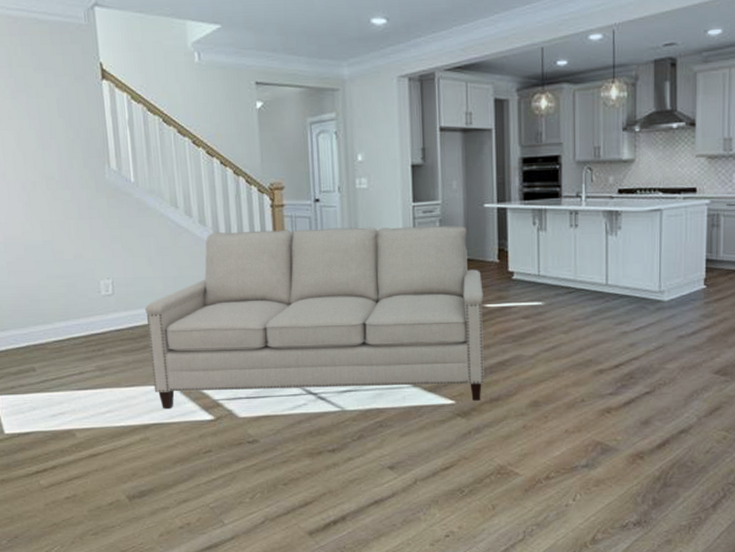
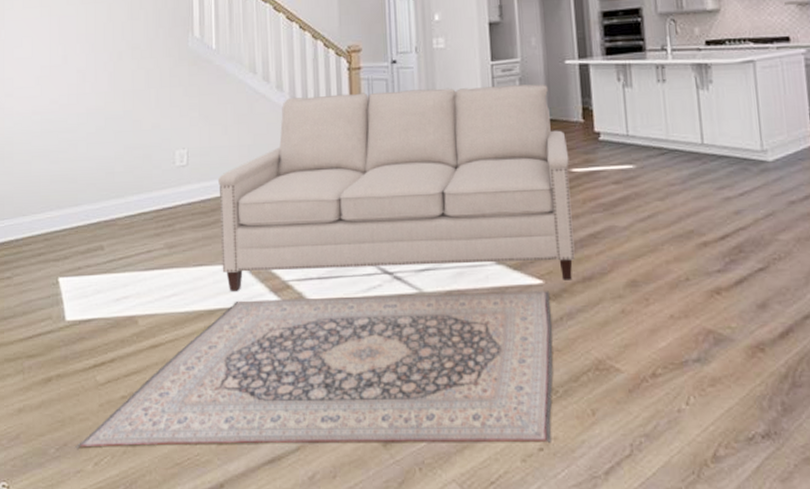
area rug: none [26,409,461,540] -> present [75,291,553,449]

